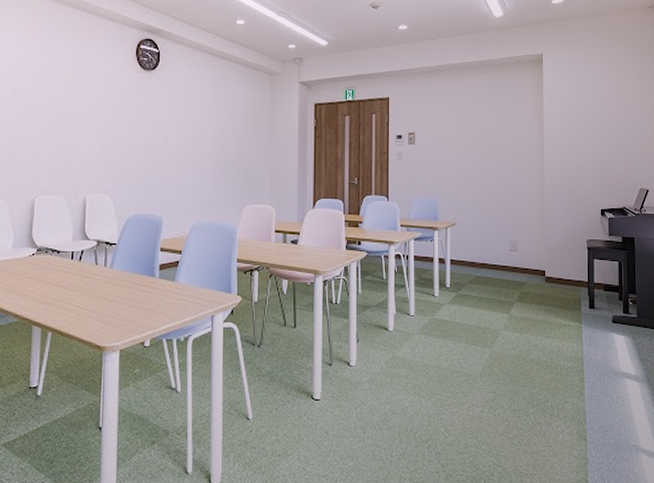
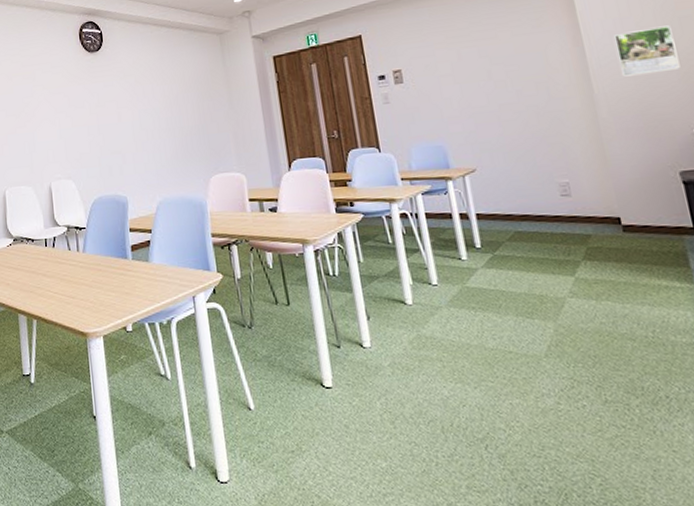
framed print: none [564,128,600,164] -> present [614,25,681,77]

